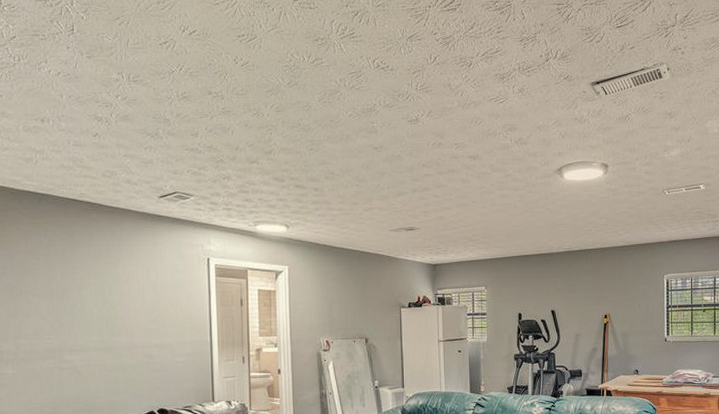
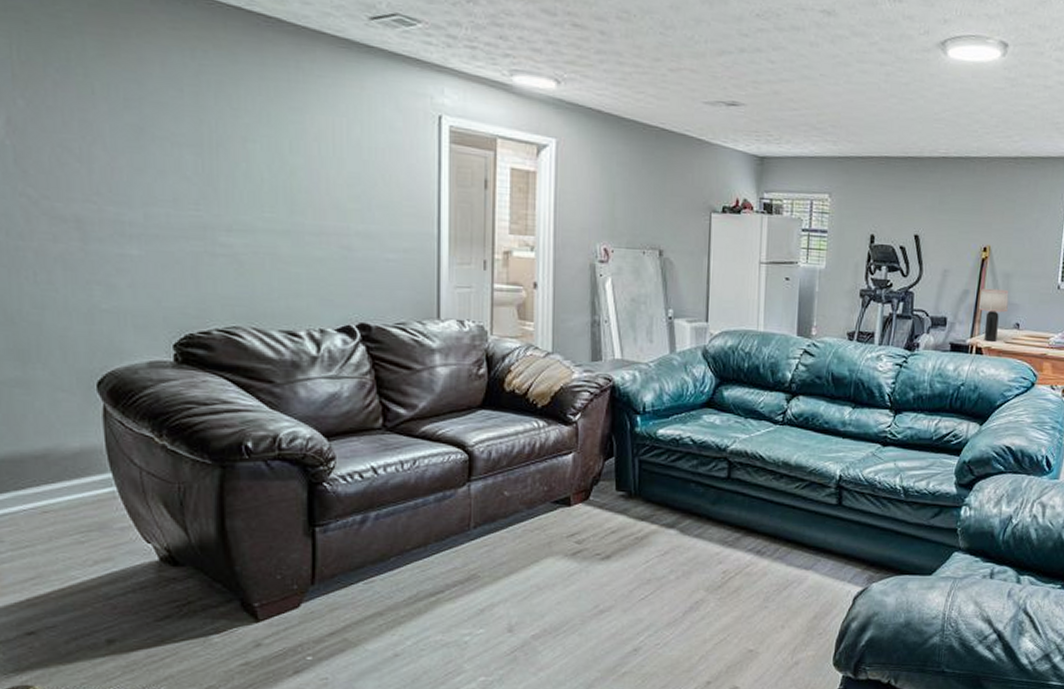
table lamp: none [605,345,628,386] -> present [978,288,1009,343]

